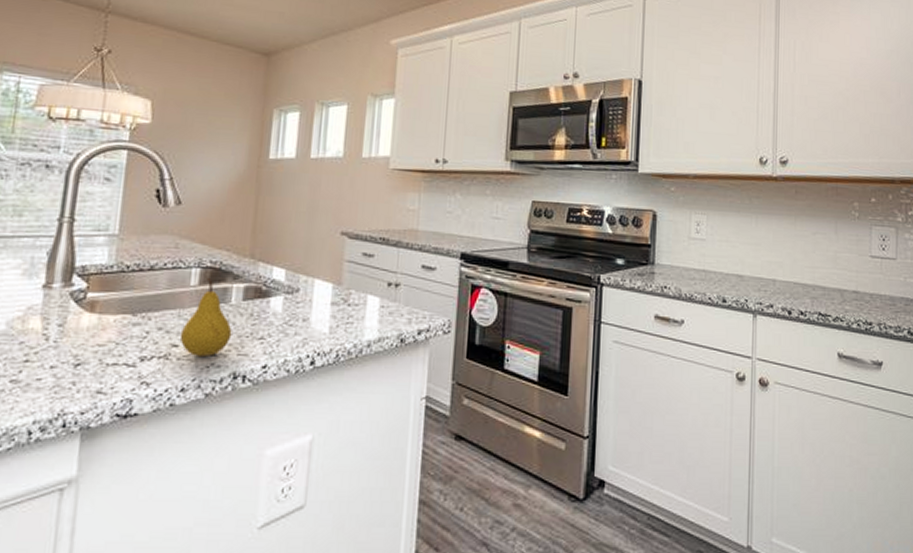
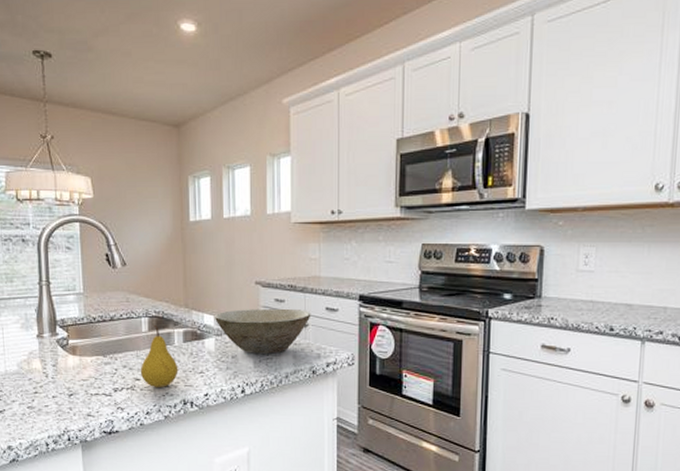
bowl: none [287,263,405,317] -> present [215,308,311,354]

